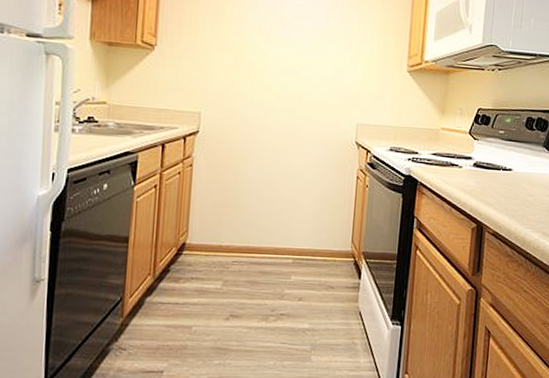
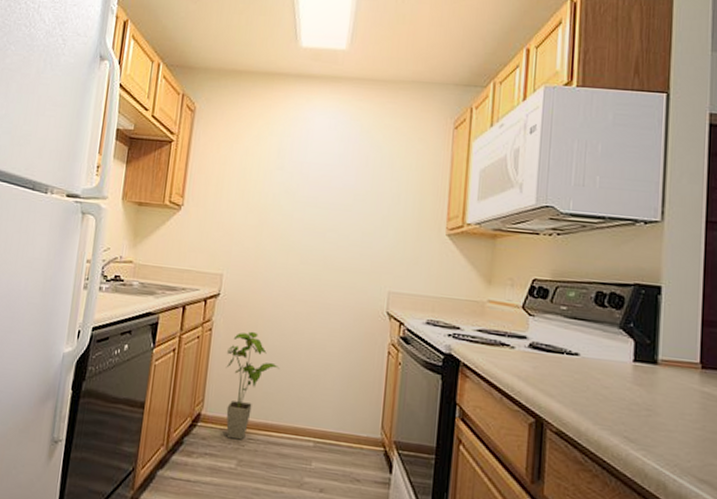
house plant: none [208,165,259,263] -> present [226,331,280,440]

